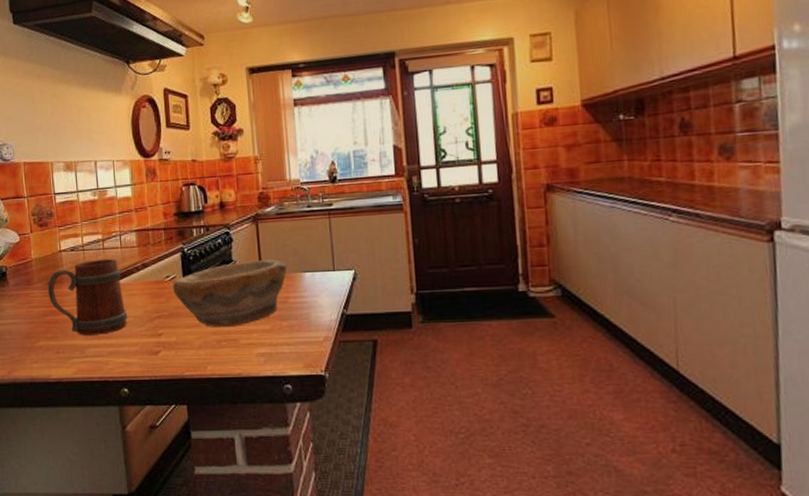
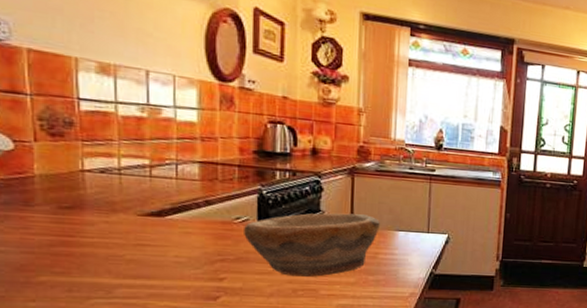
mug: present [48,258,128,335] -> none [59,187,180,274]

